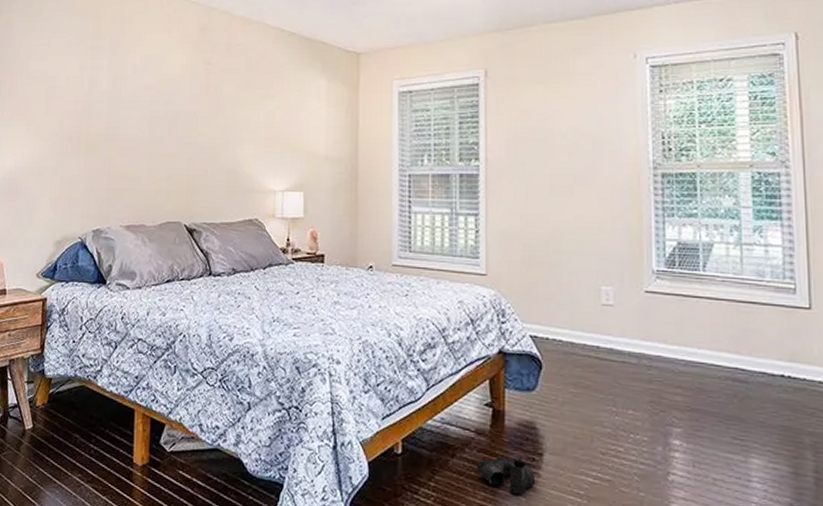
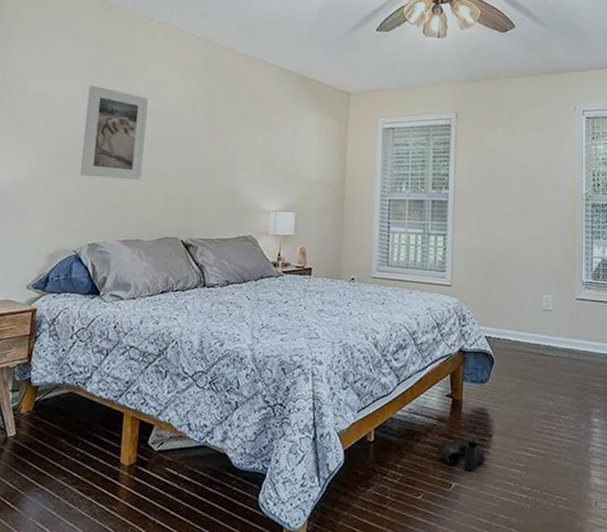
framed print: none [81,62,145,161] -> present [79,85,148,181]

